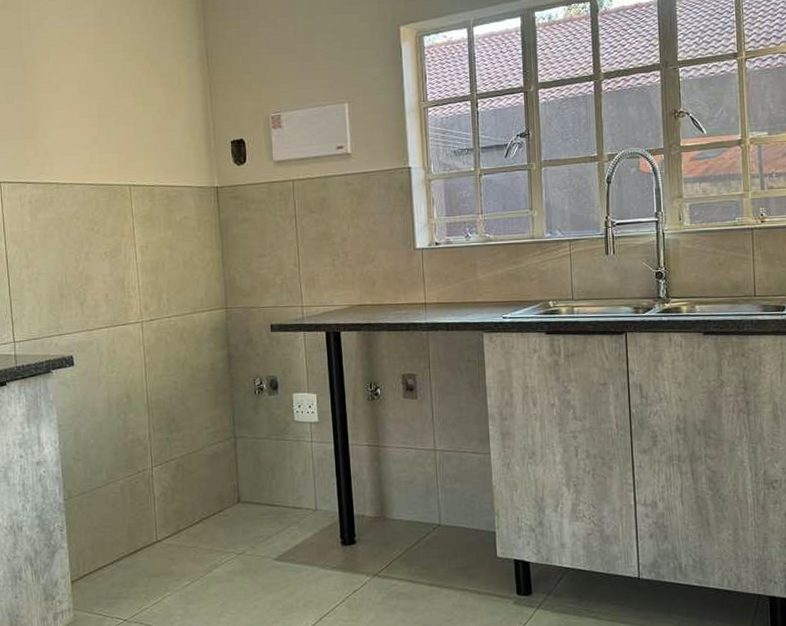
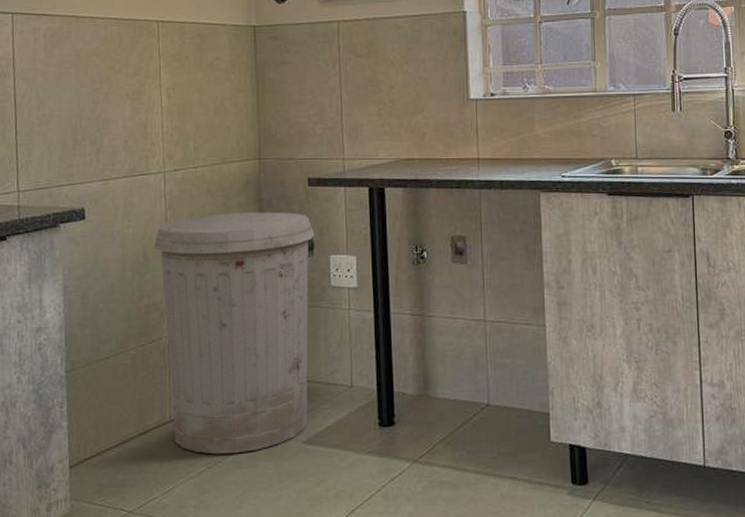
trash can: none [136,355,278,570] -> present [154,212,315,455]

